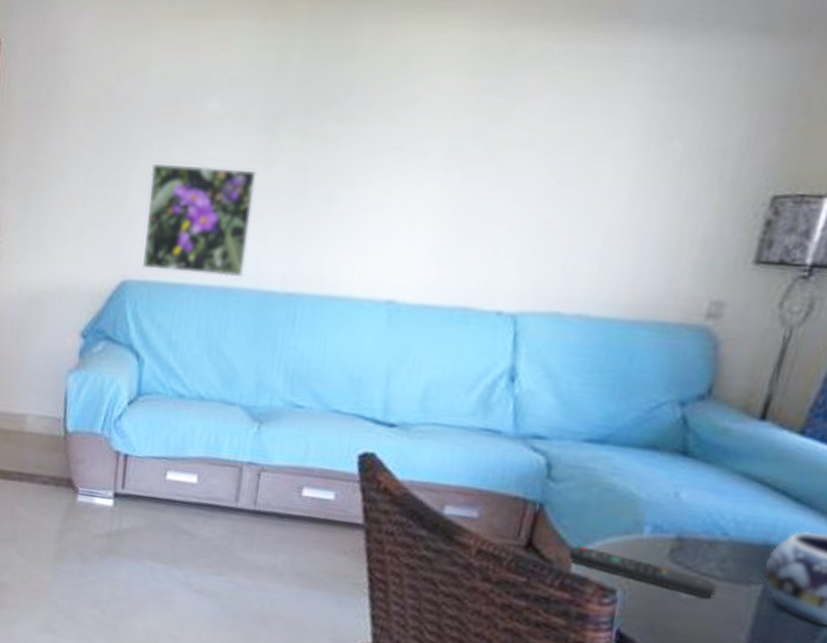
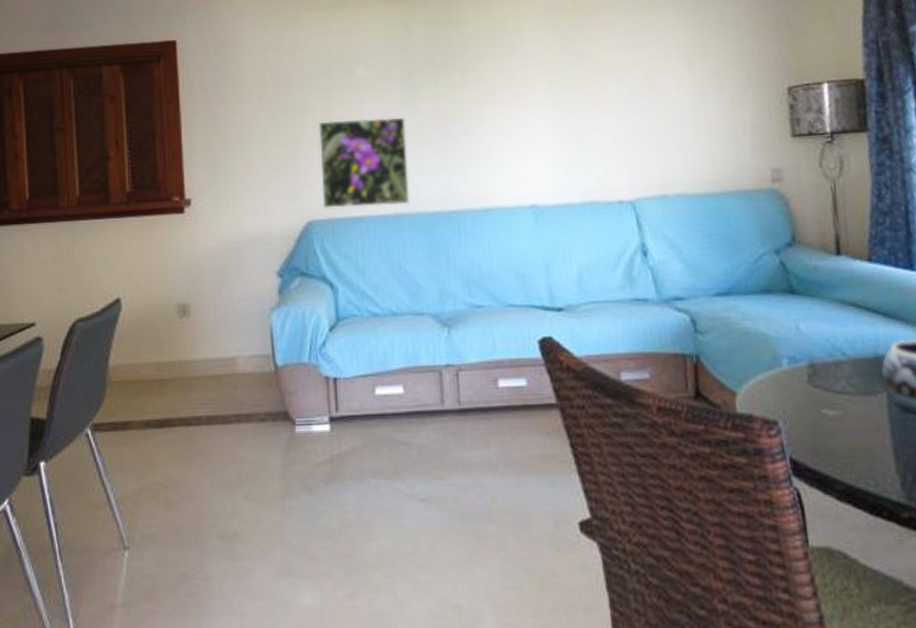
remote control: present [569,545,717,599] -> none [731,387,854,414]

